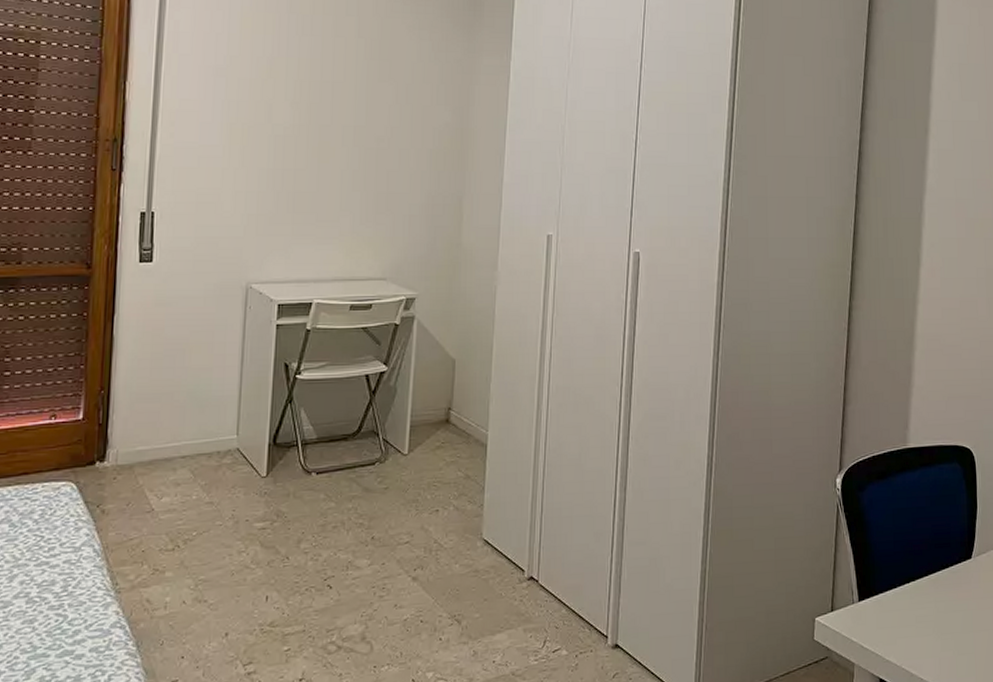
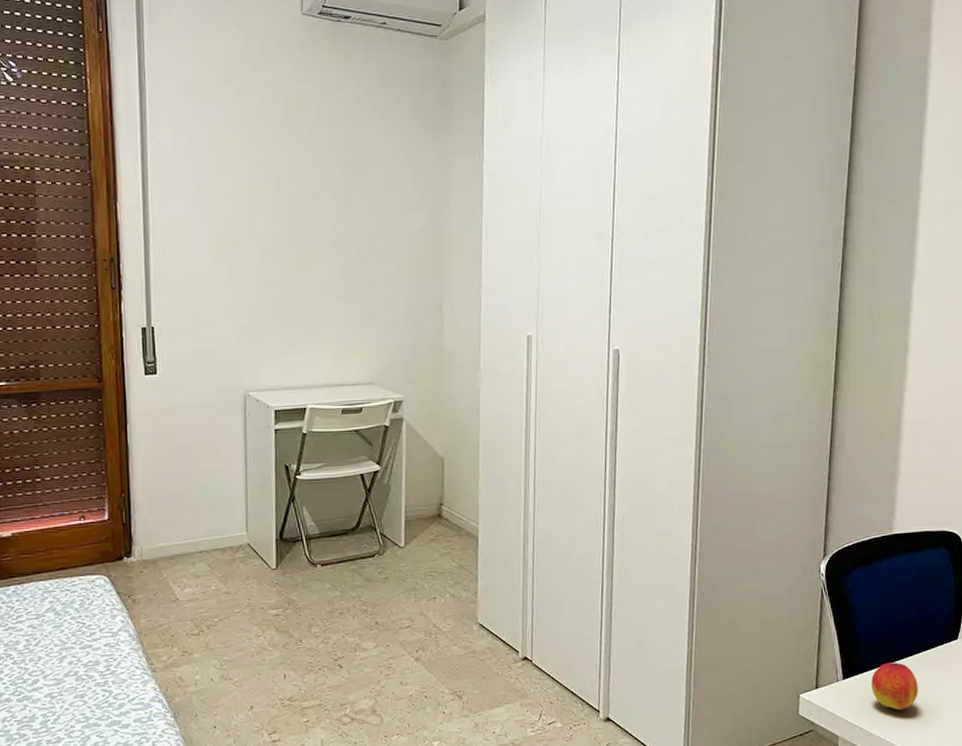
peach: none [887,583,934,635] -> present [871,662,918,711]

